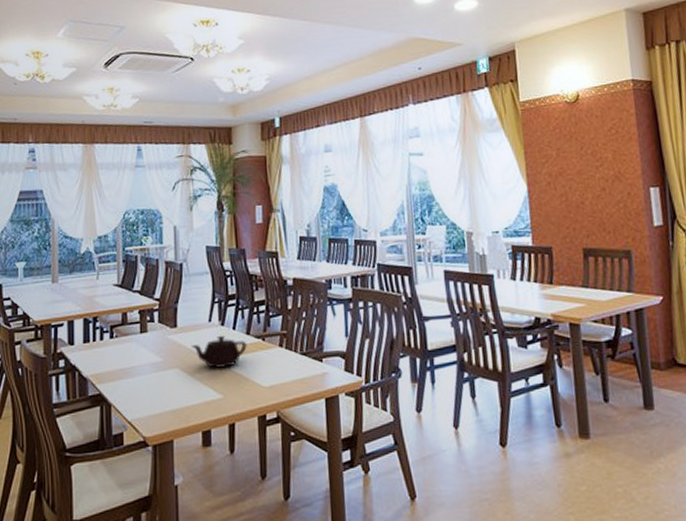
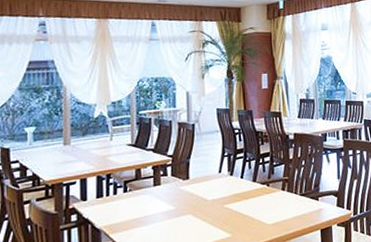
teapot: present [191,335,247,368] -> none [202,183,254,212]

